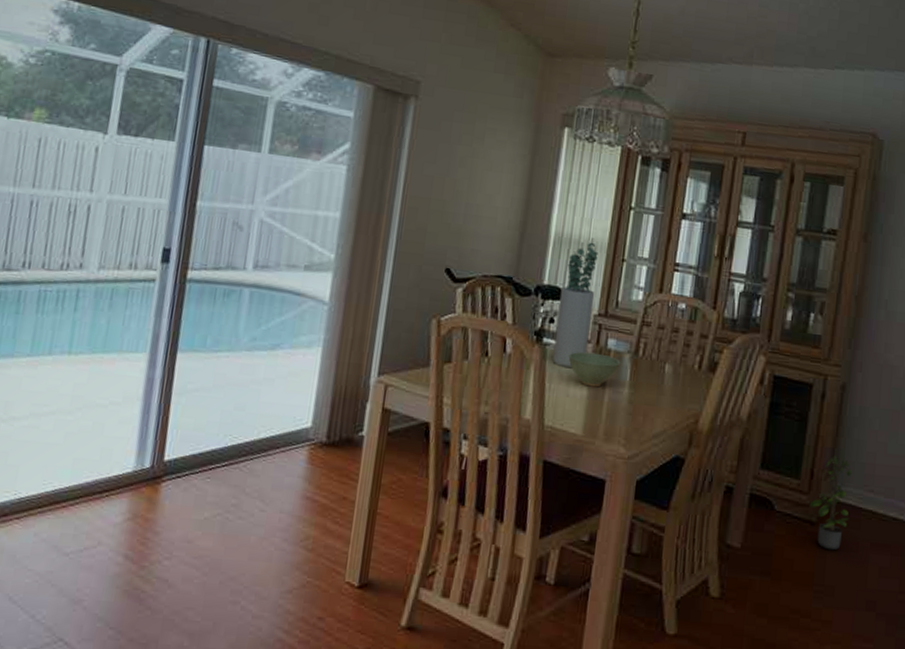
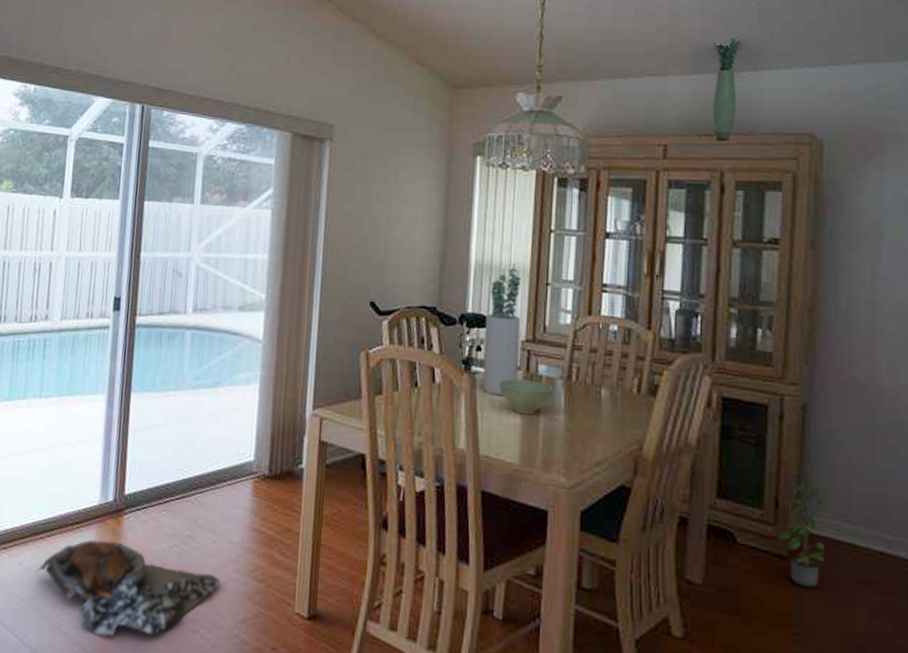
dog bed: none [53,508,267,612] -> present [35,539,220,638]
vase: none [789,34,820,135] -> present [713,37,740,142]

